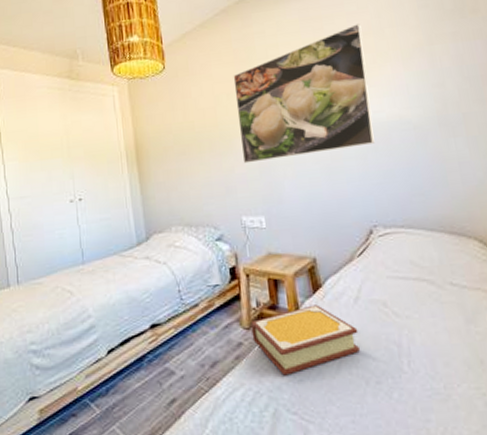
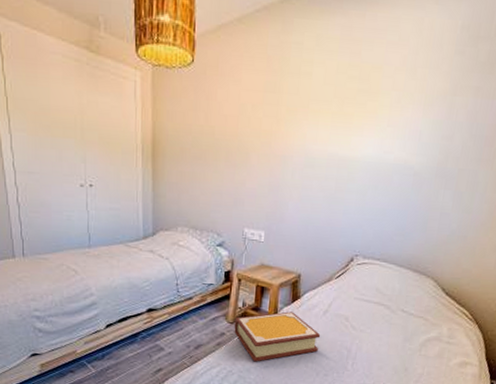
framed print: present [233,24,375,164] -> none [255,56,397,183]

